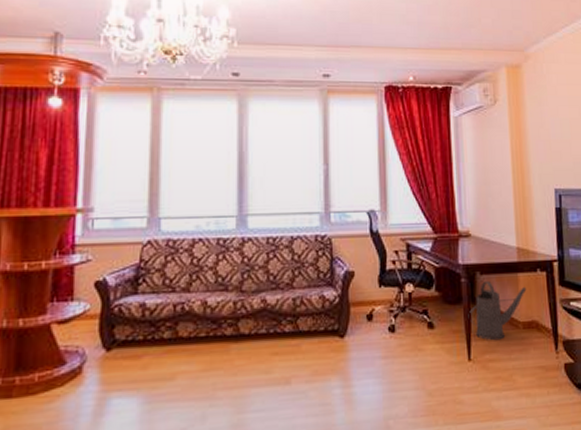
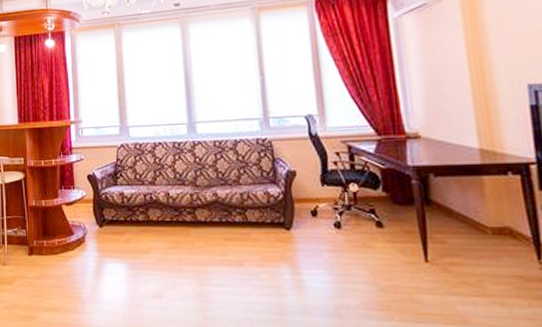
watering can: present [468,280,527,341] -> none [422,183,495,245]

